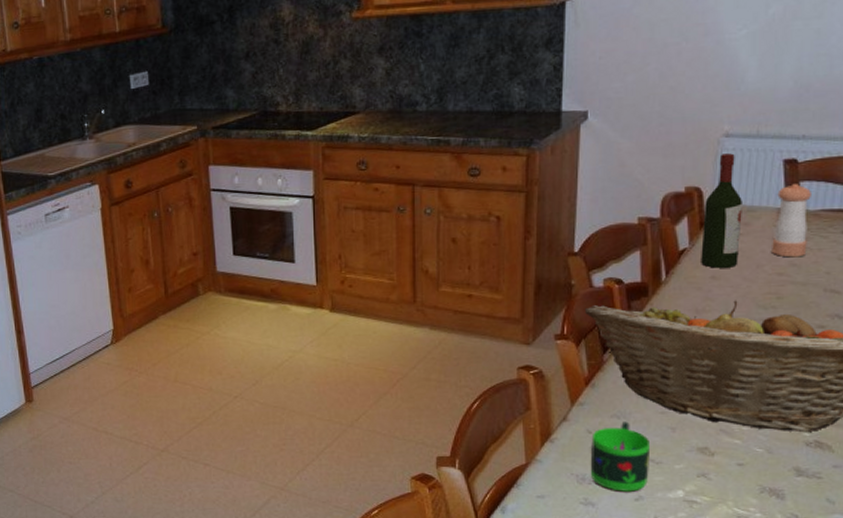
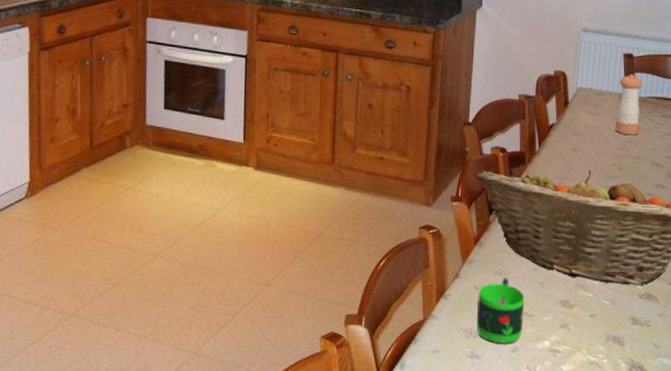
wine bottle: present [701,153,742,268] -> none [565,45,595,142]

